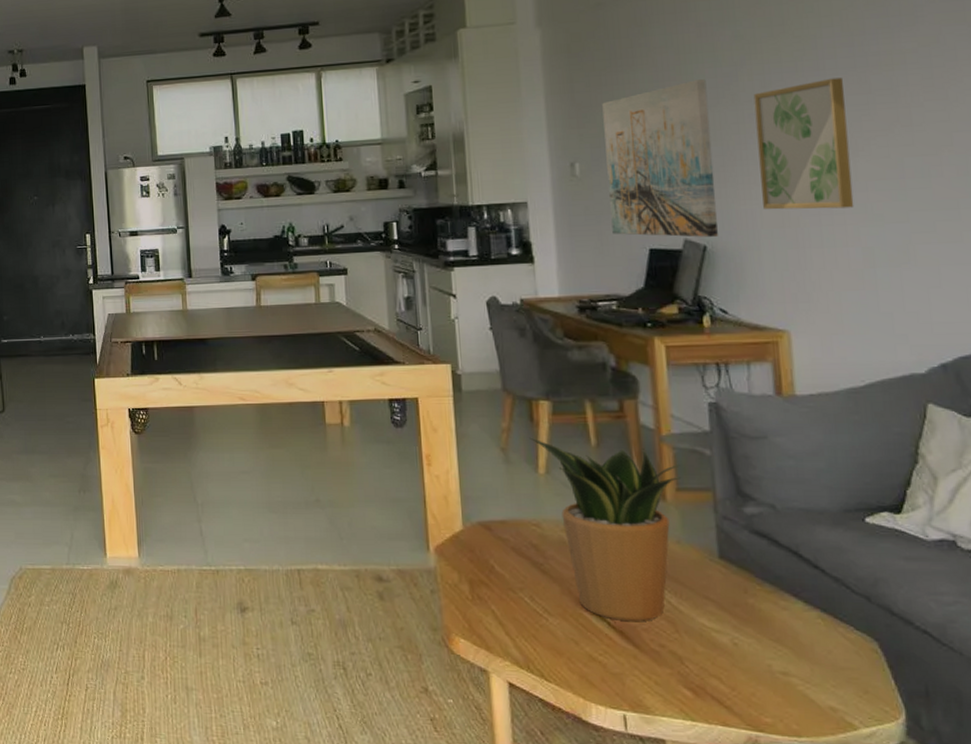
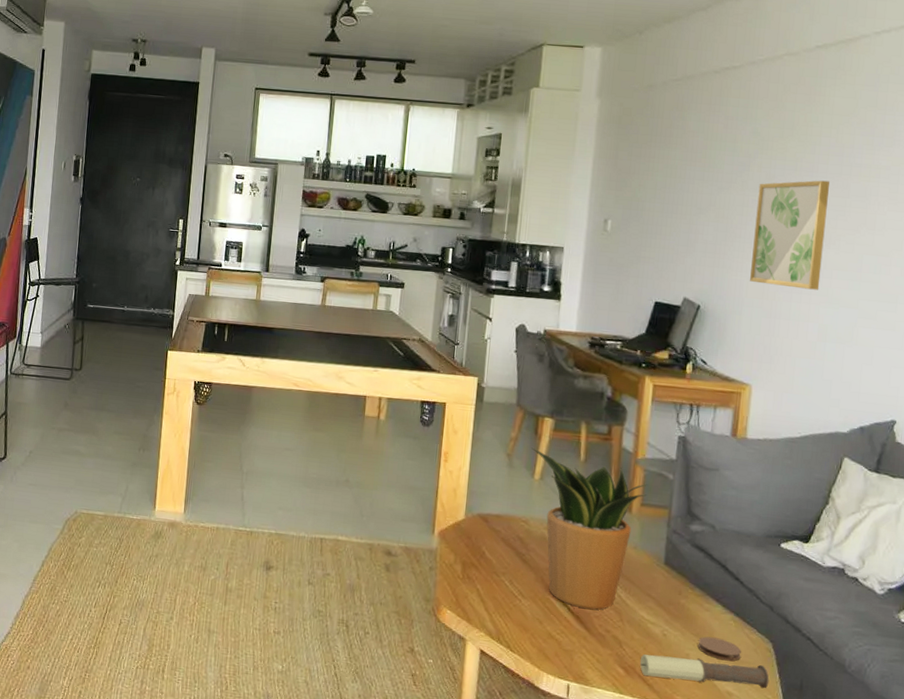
wall art: present [602,79,718,237] -> none [628,164,724,299]
candle: none [709,669,884,700] -> present [640,654,770,689]
coaster: none [780,641,839,669] -> present [697,636,741,661]

